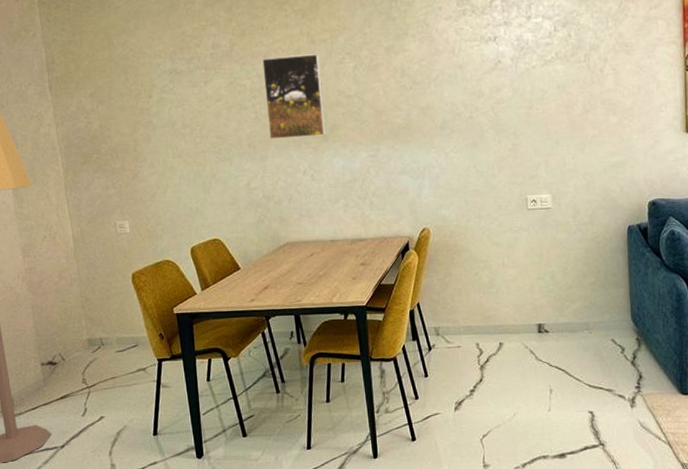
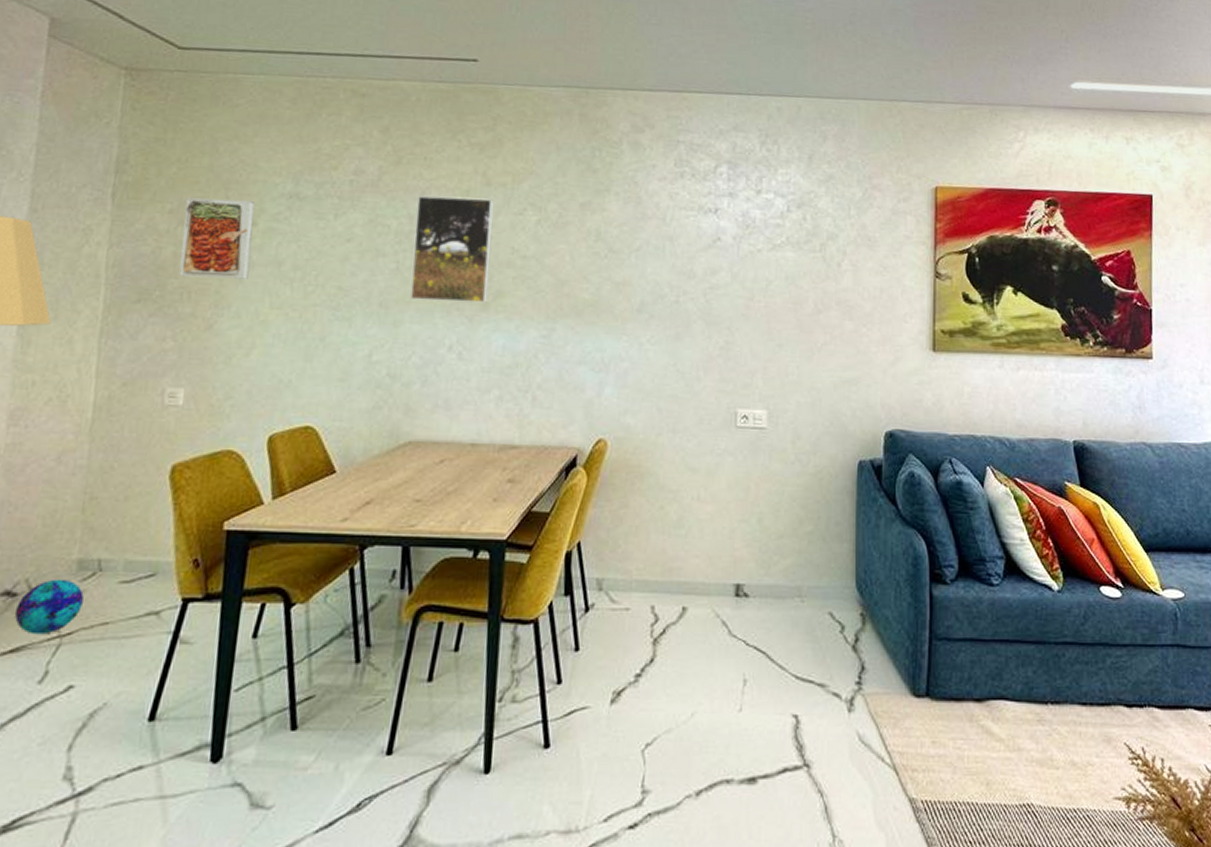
decorative ball: none [57,352,97,387] -> present [14,579,84,635]
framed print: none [99,79,154,142] -> present [179,198,255,279]

